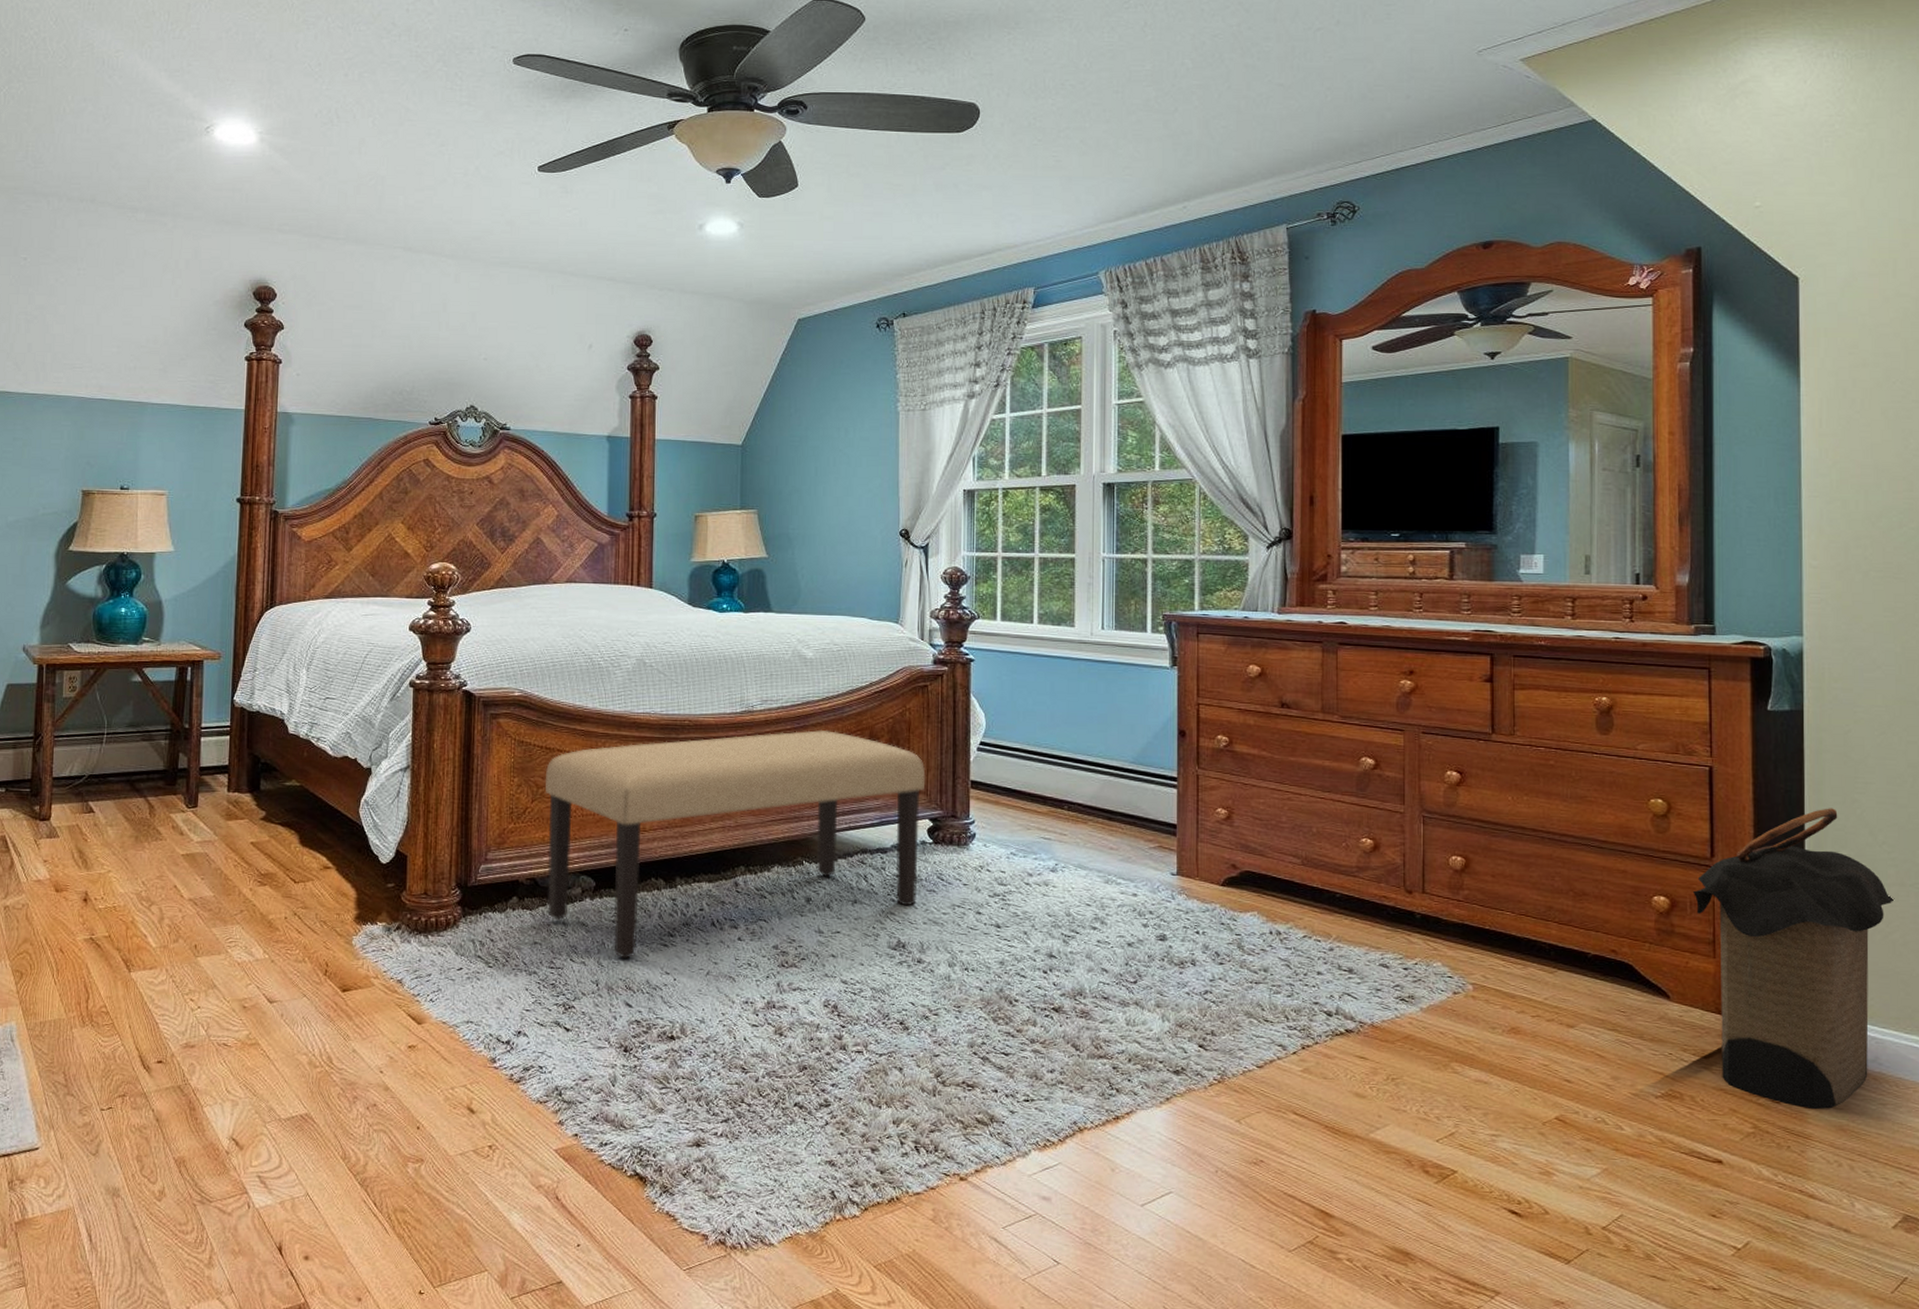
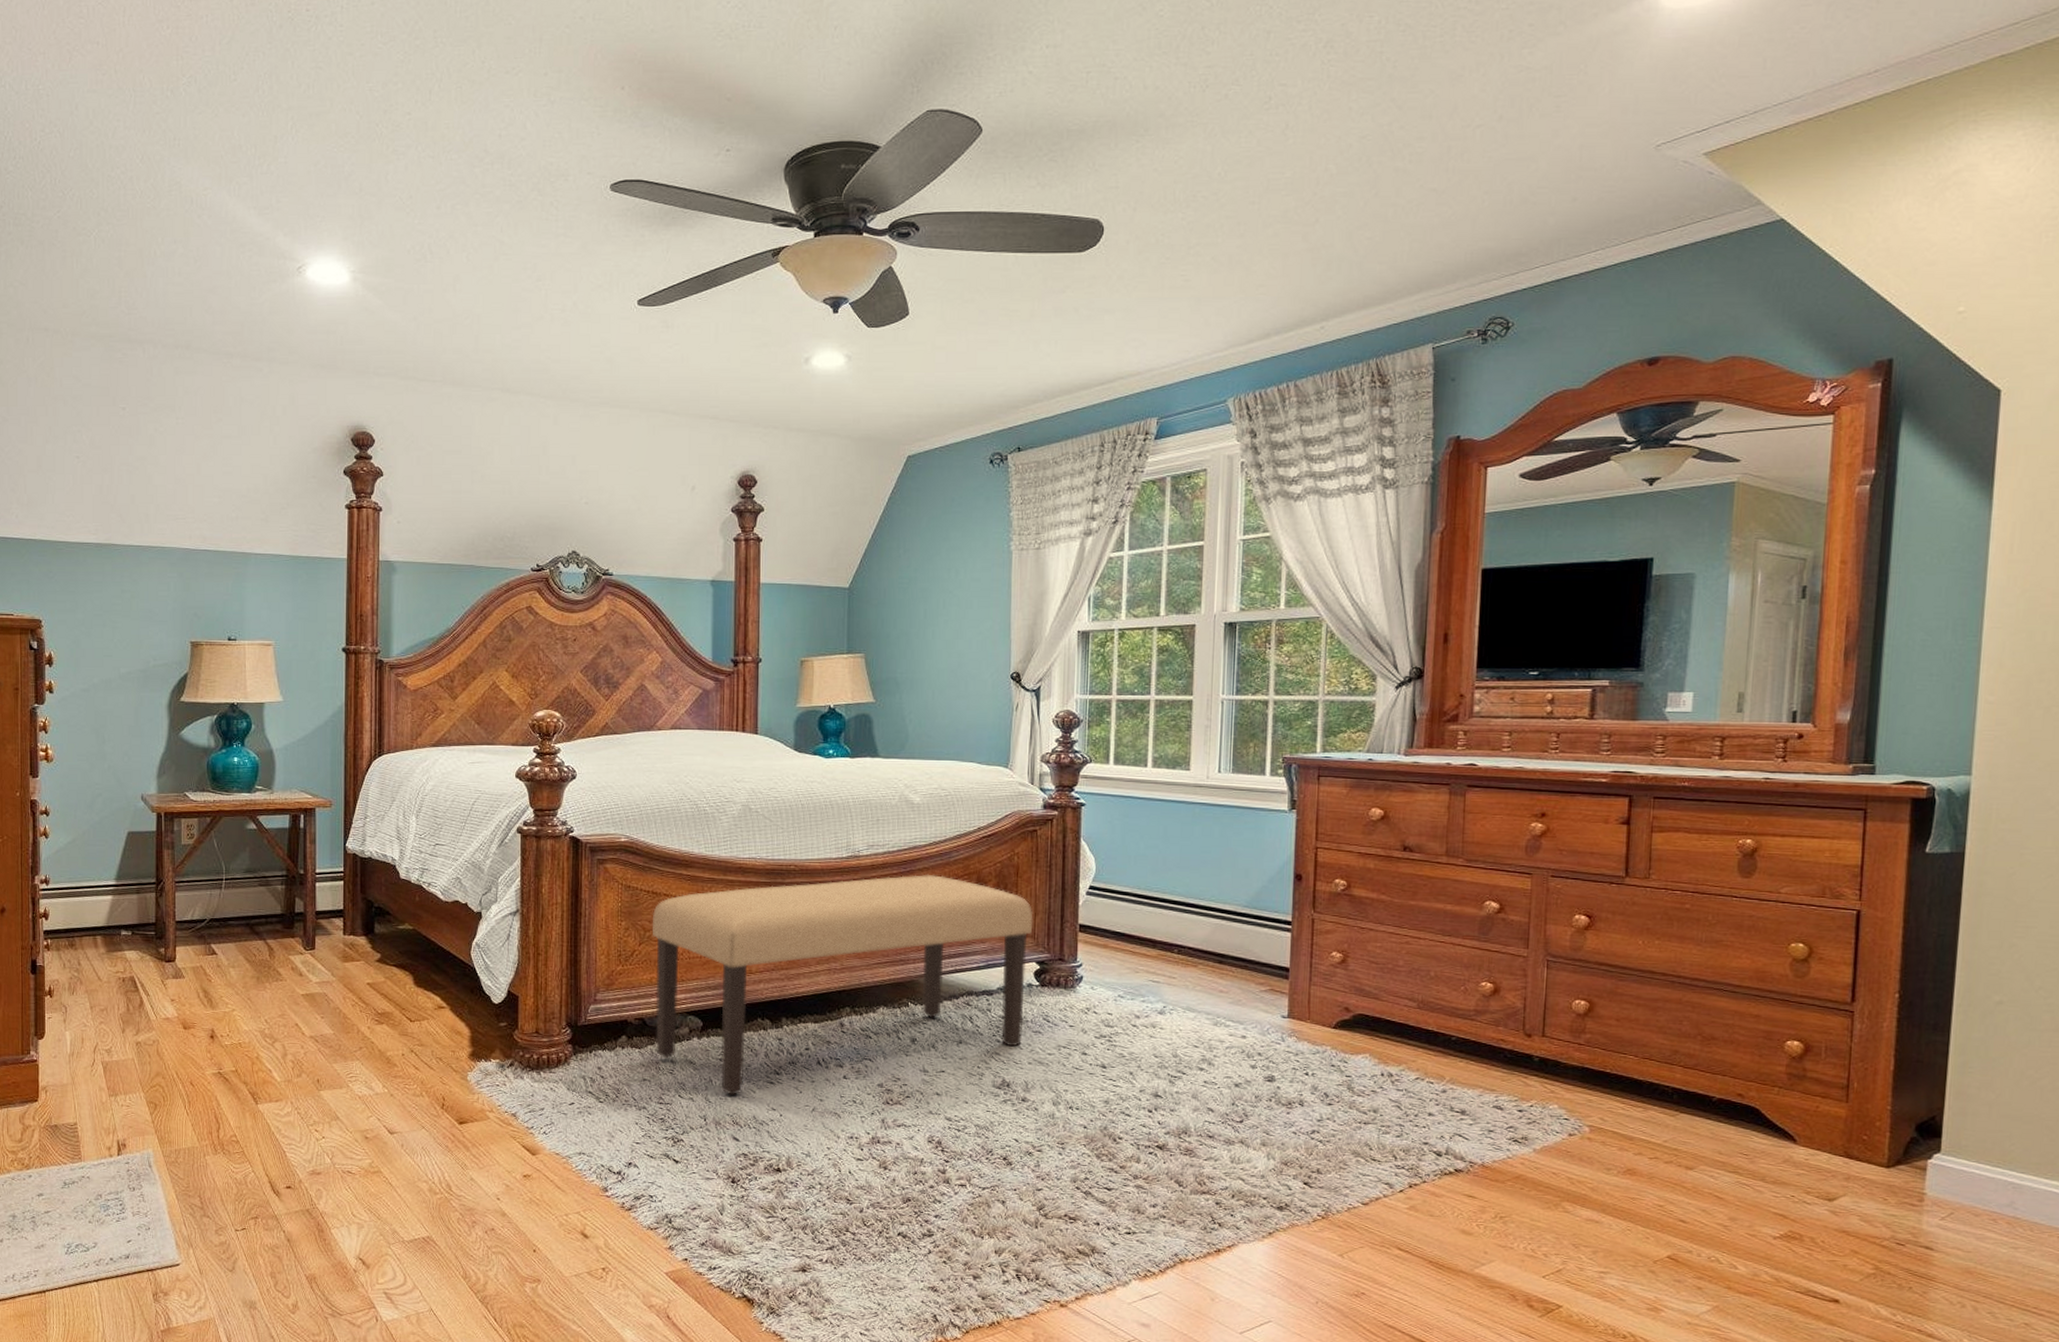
laundry hamper: present [1692,808,1895,1109] -> none [1828,952,2047,1252]

